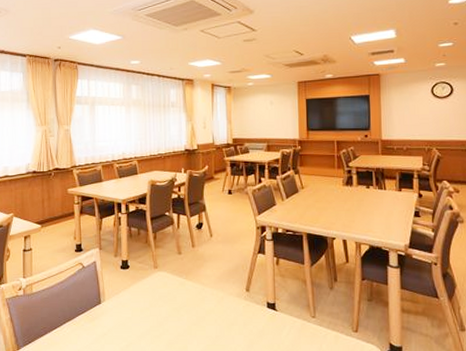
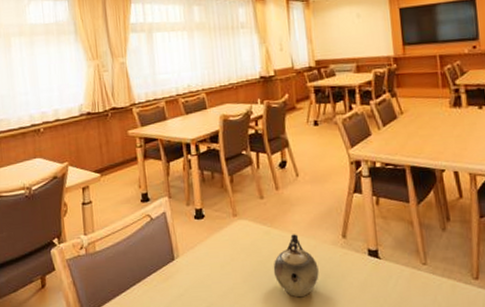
teapot: none [185,286,224,341] -> present [273,234,319,298]

